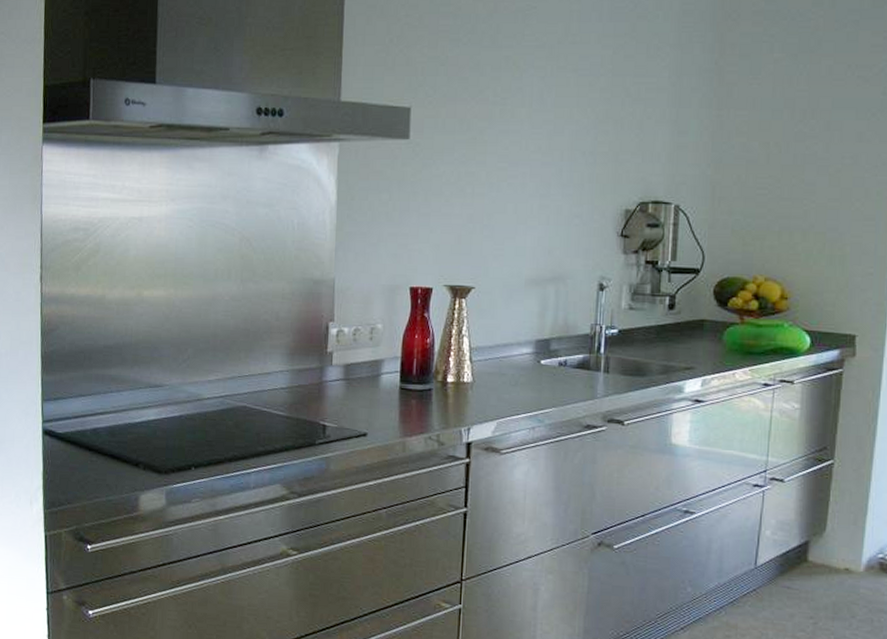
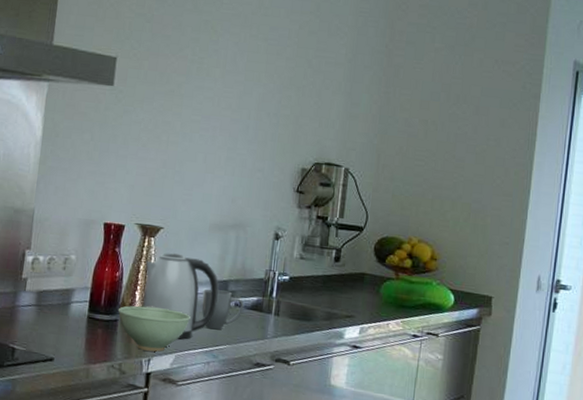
bowl: none [431,372,512,420] -> present [117,305,192,352]
kettle: none [457,313,540,405] -> present [143,252,219,340]
mug: none [522,349,569,393] -> present [201,288,244,330]

